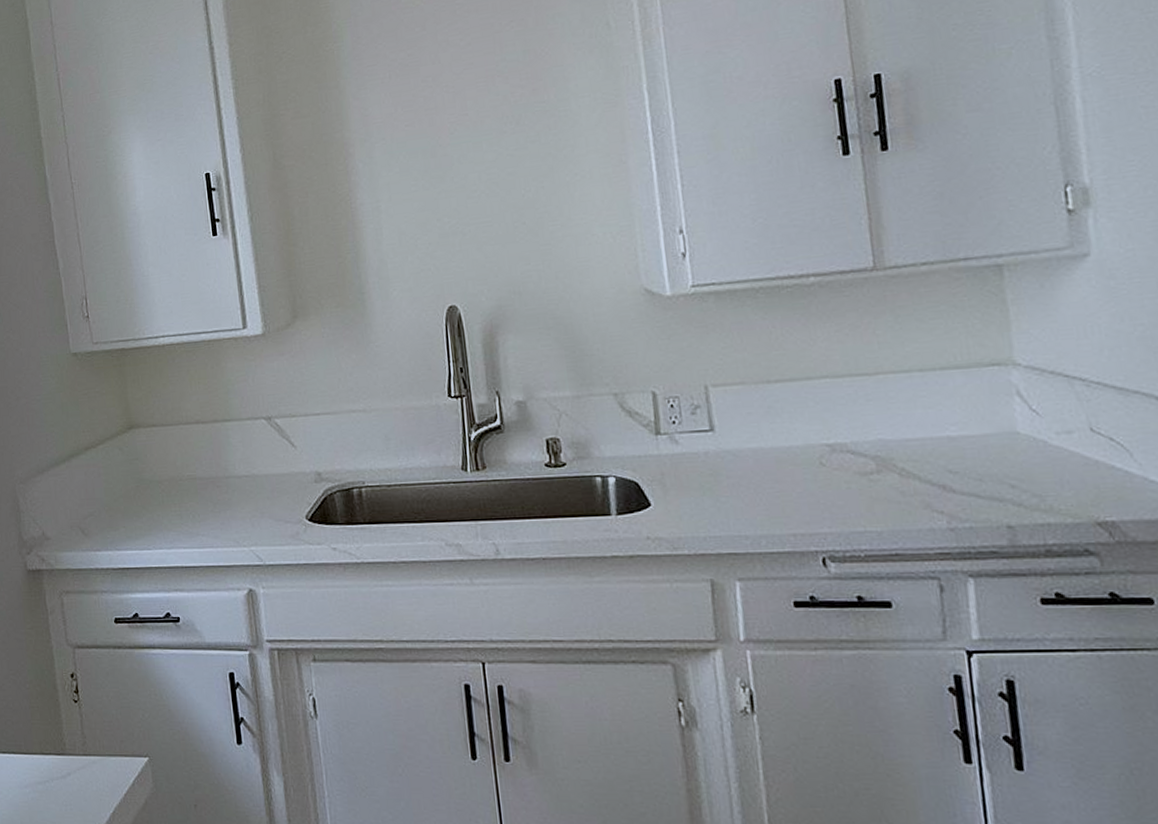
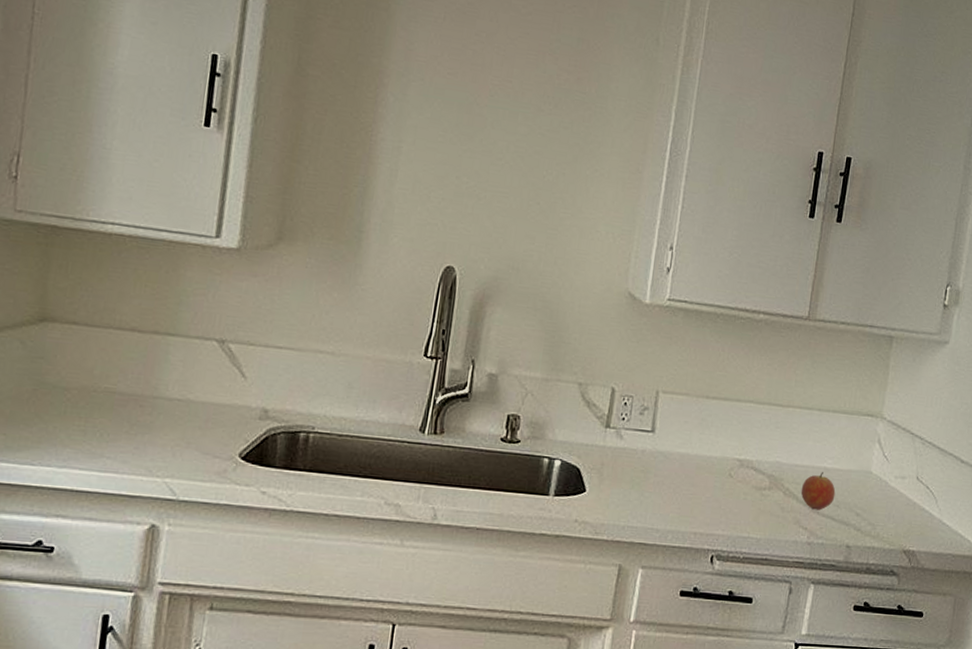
fruit: none [921,441,973,489] -> present [801,471,836,511]

